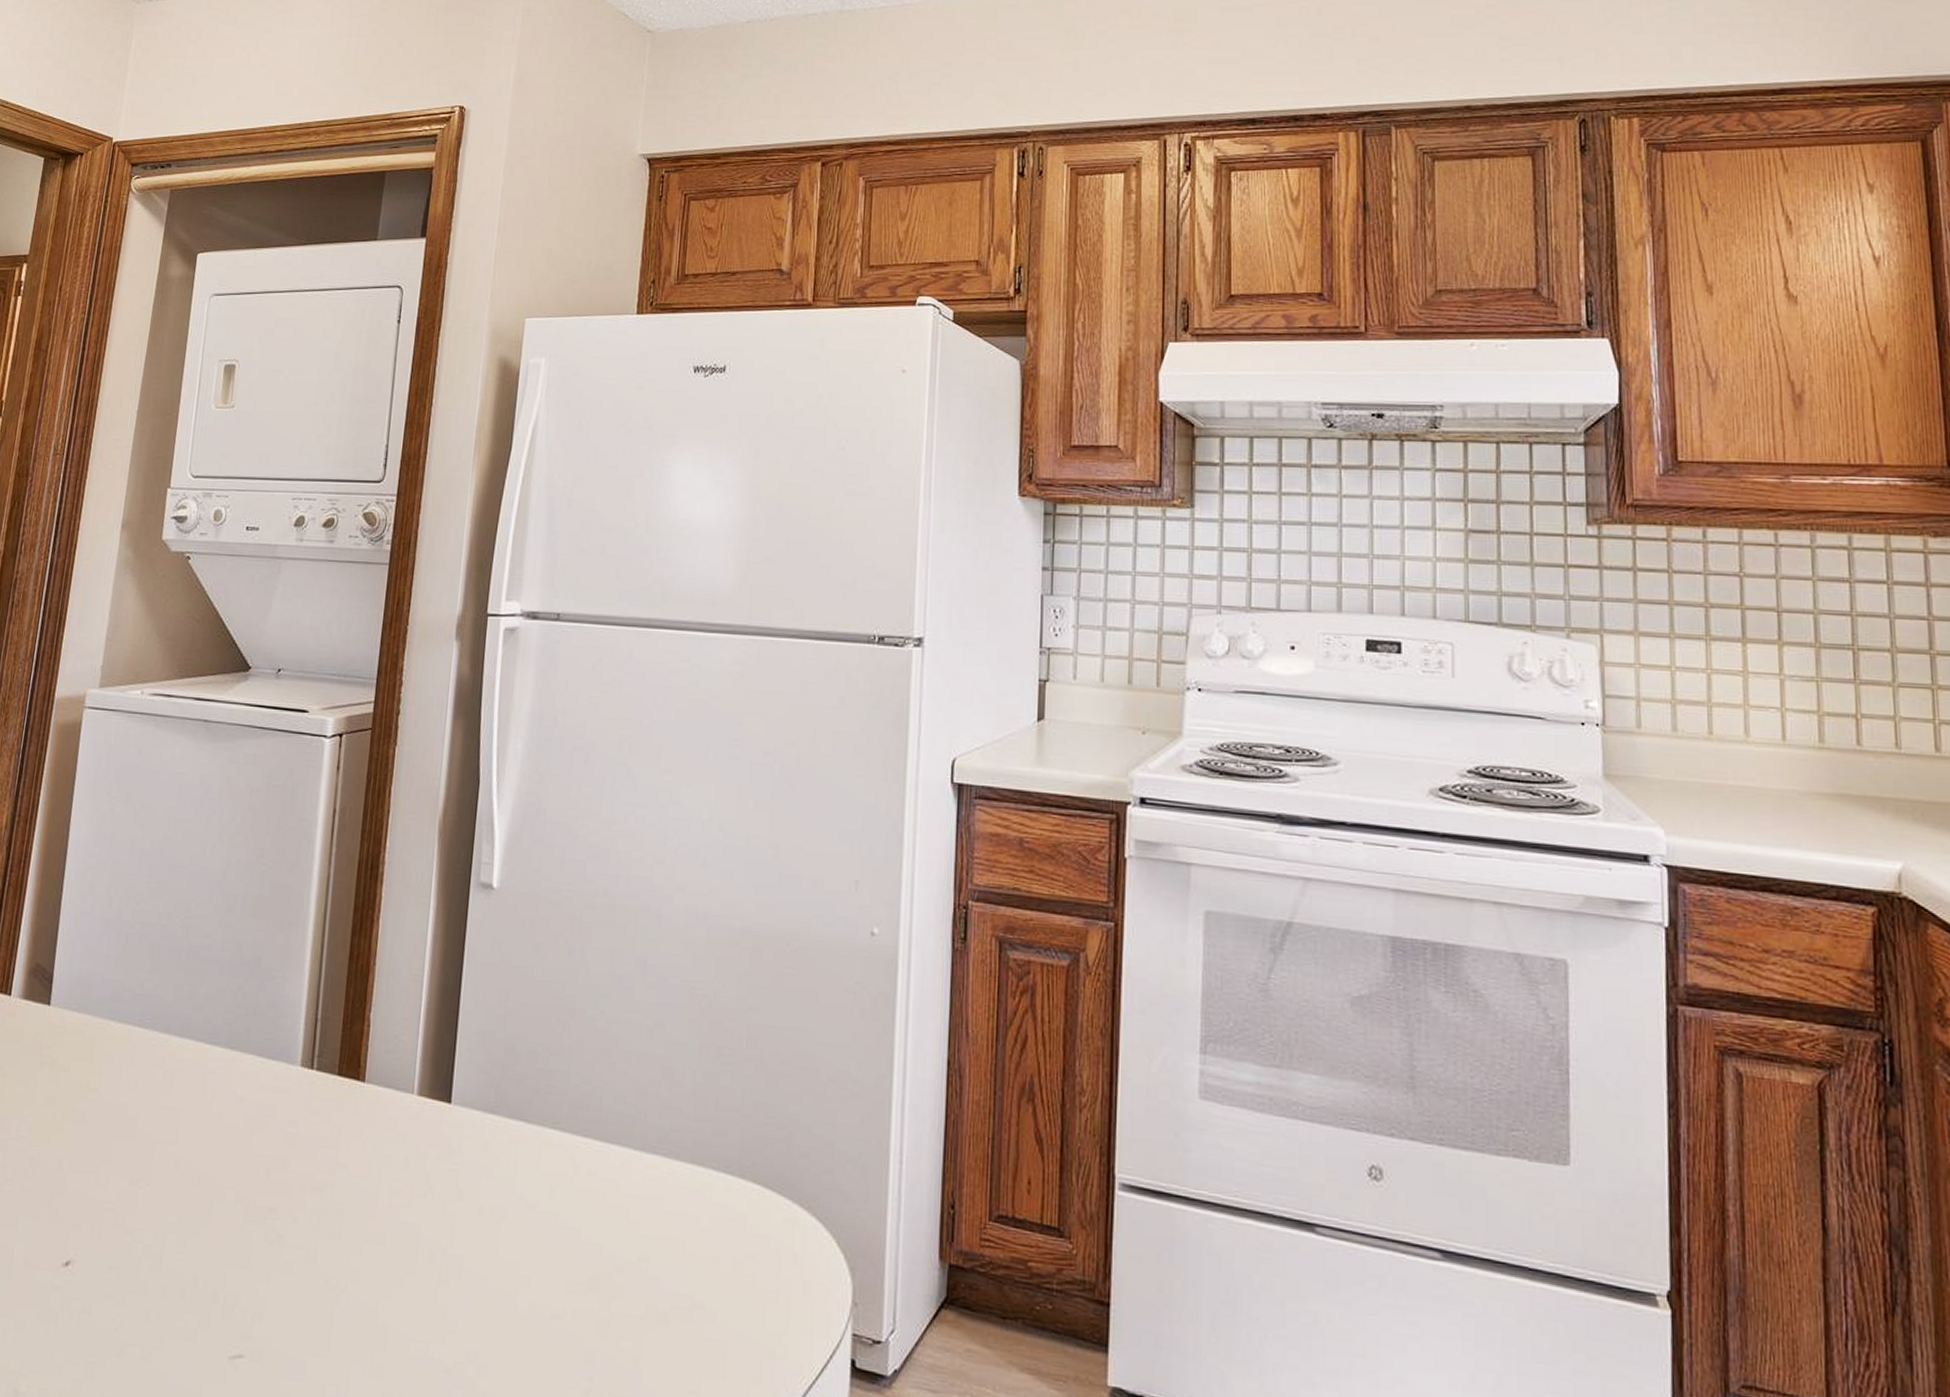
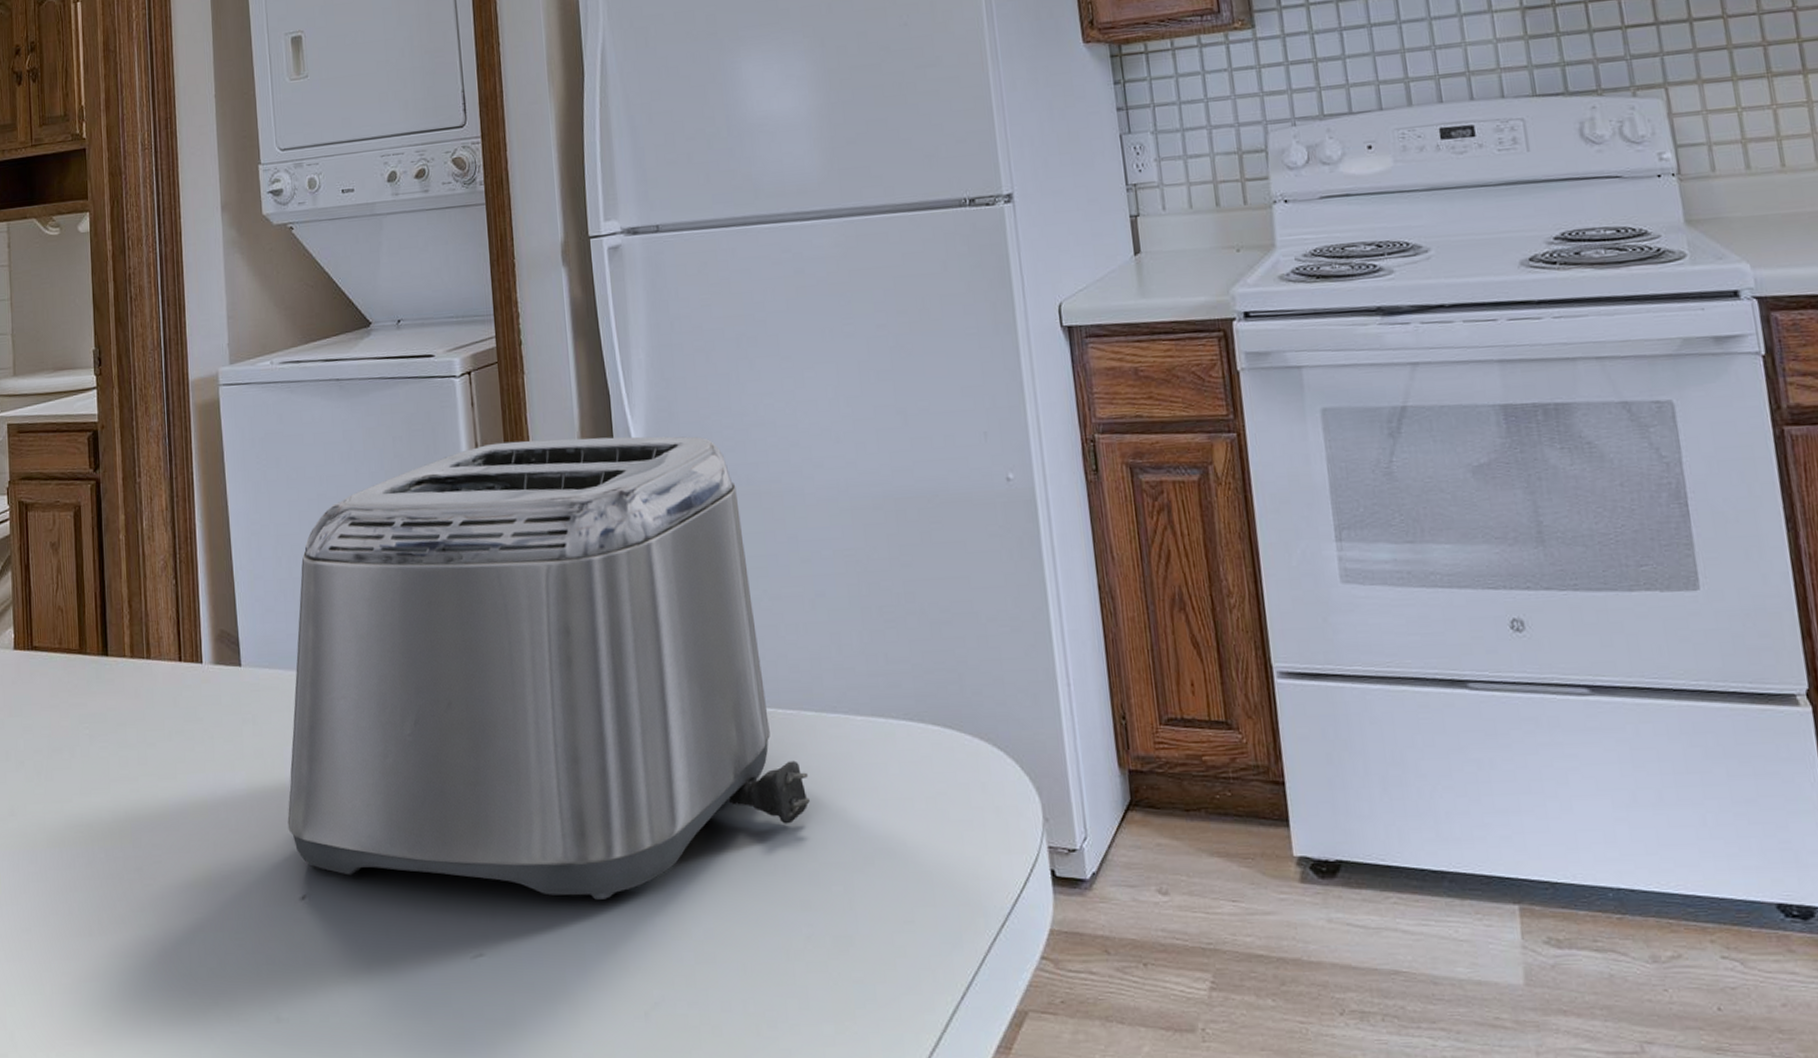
toaster: none [65,812,616,1317] -> present [287,436,810,900]

